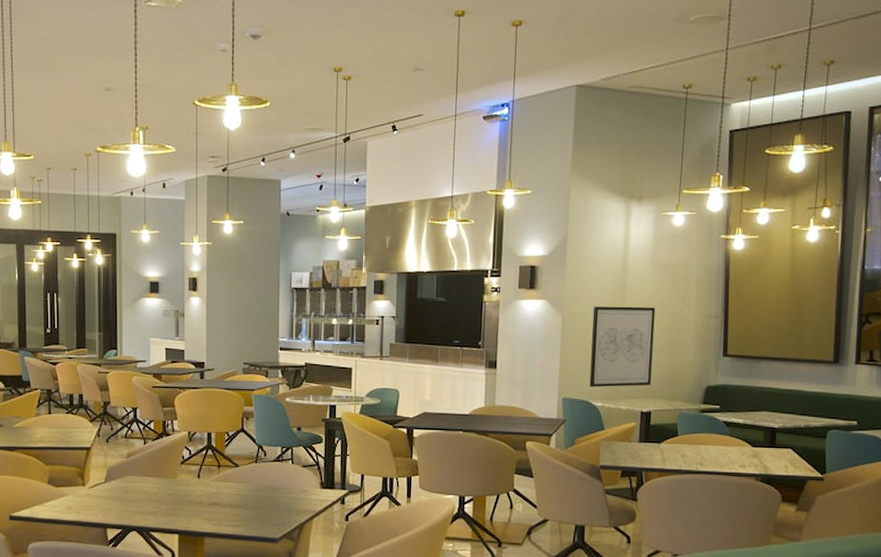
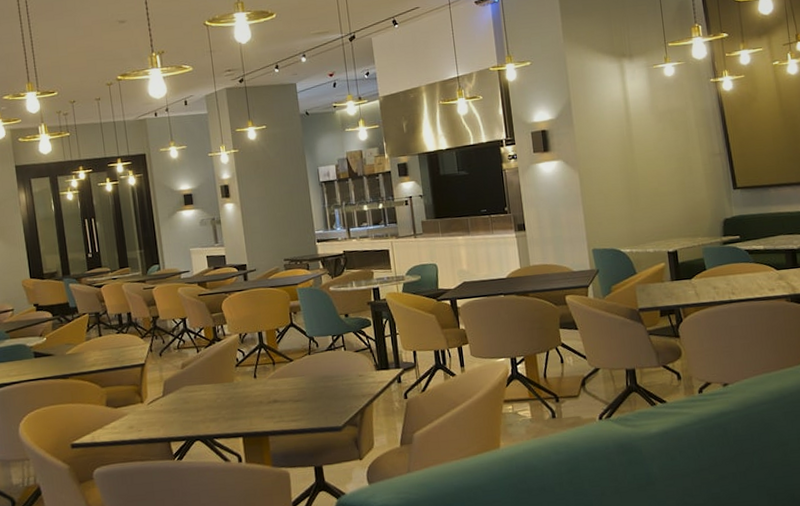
wall art: present [589,306,656,388] -> none [606,153,673,236]

